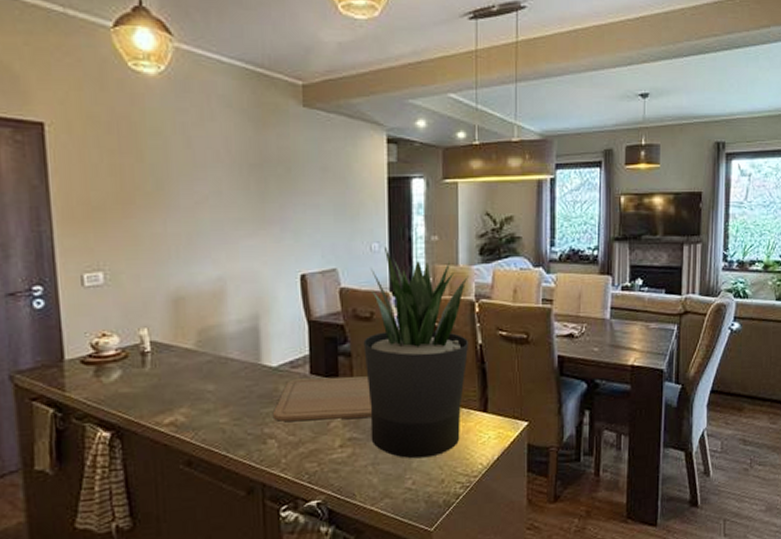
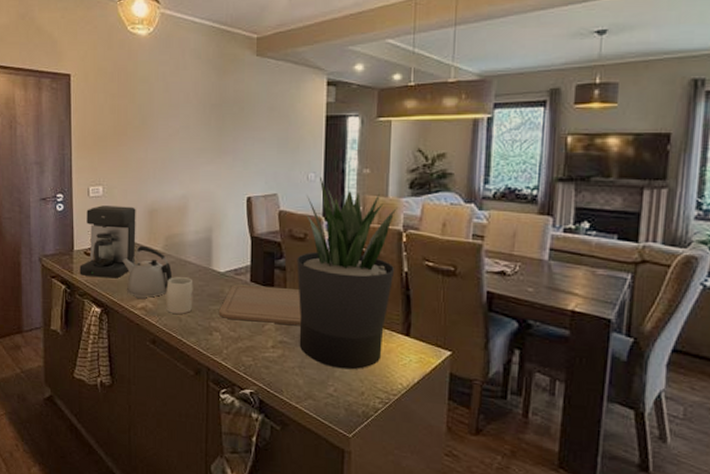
coffee maker: none [74,296,158,392] -> present [79,205,136,279]
kettle: none [138,344,211,412] -> present [122,245,173,299]
mug: none [202,378,240,425] -> present [166,277,193,314]

